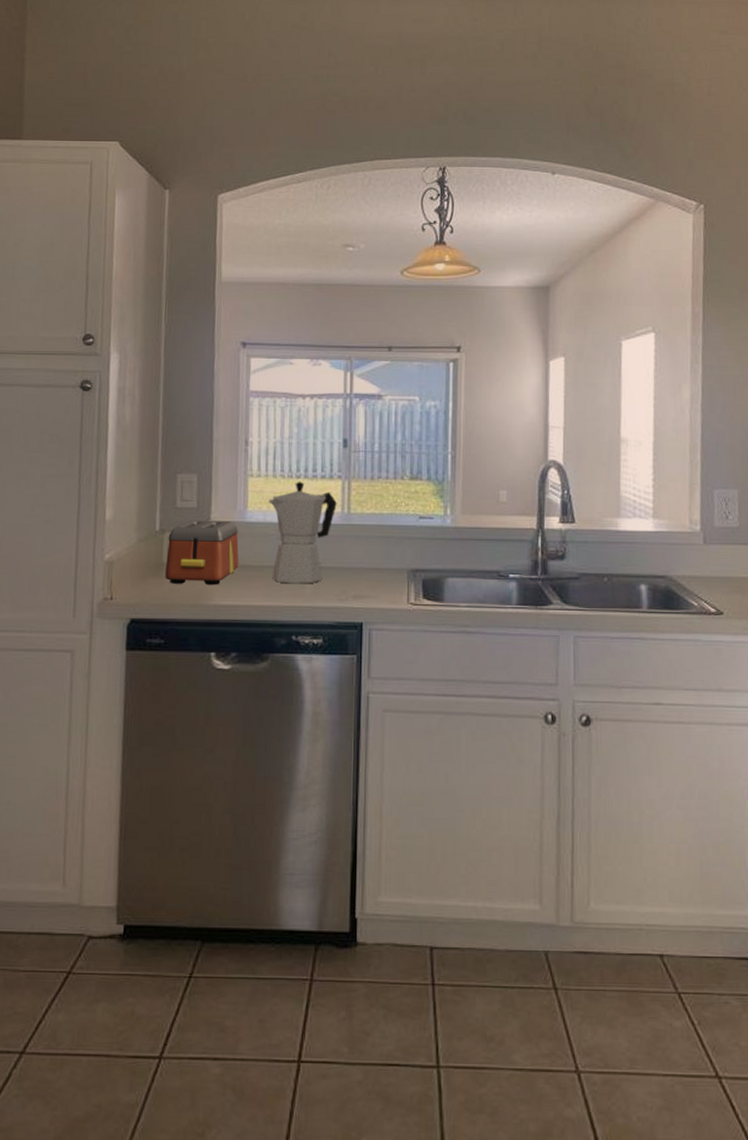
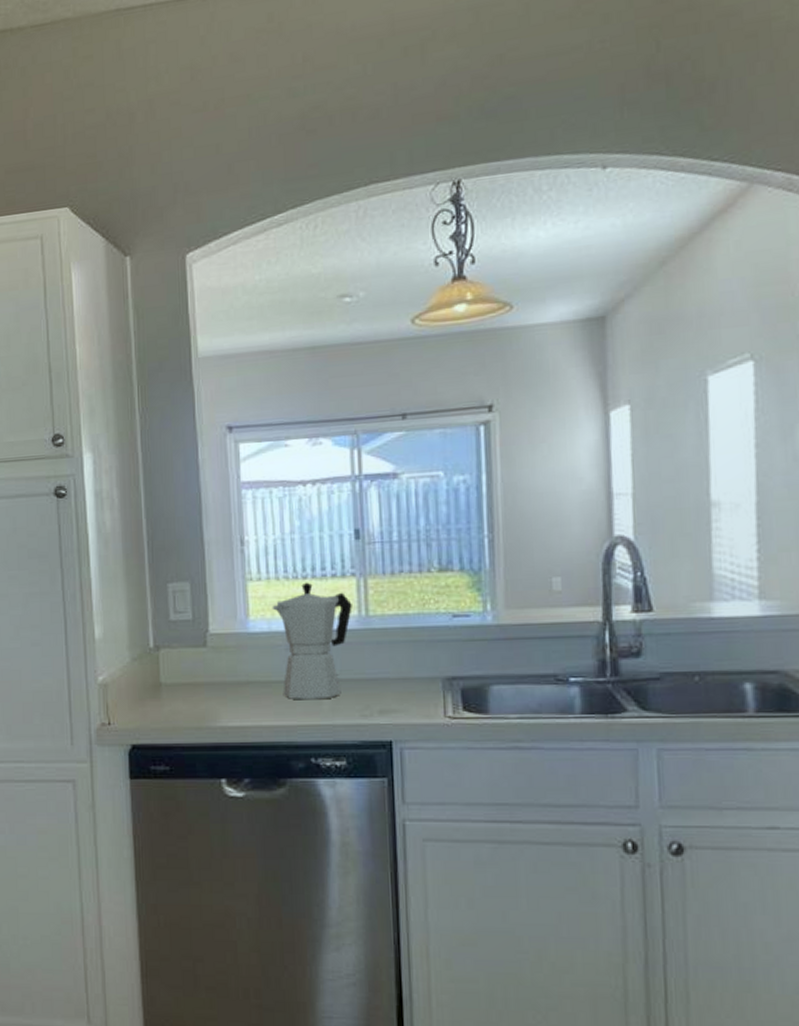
toaster: present [165,520,239,586] -> none [163,632,245,706]

